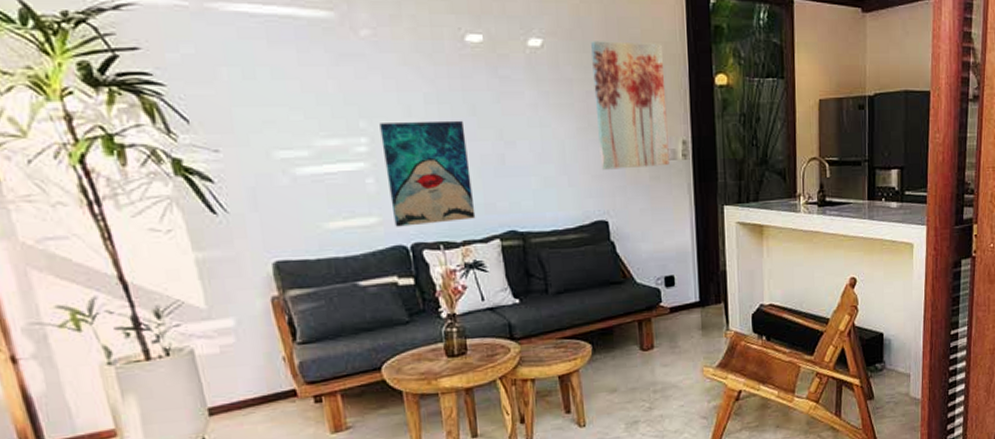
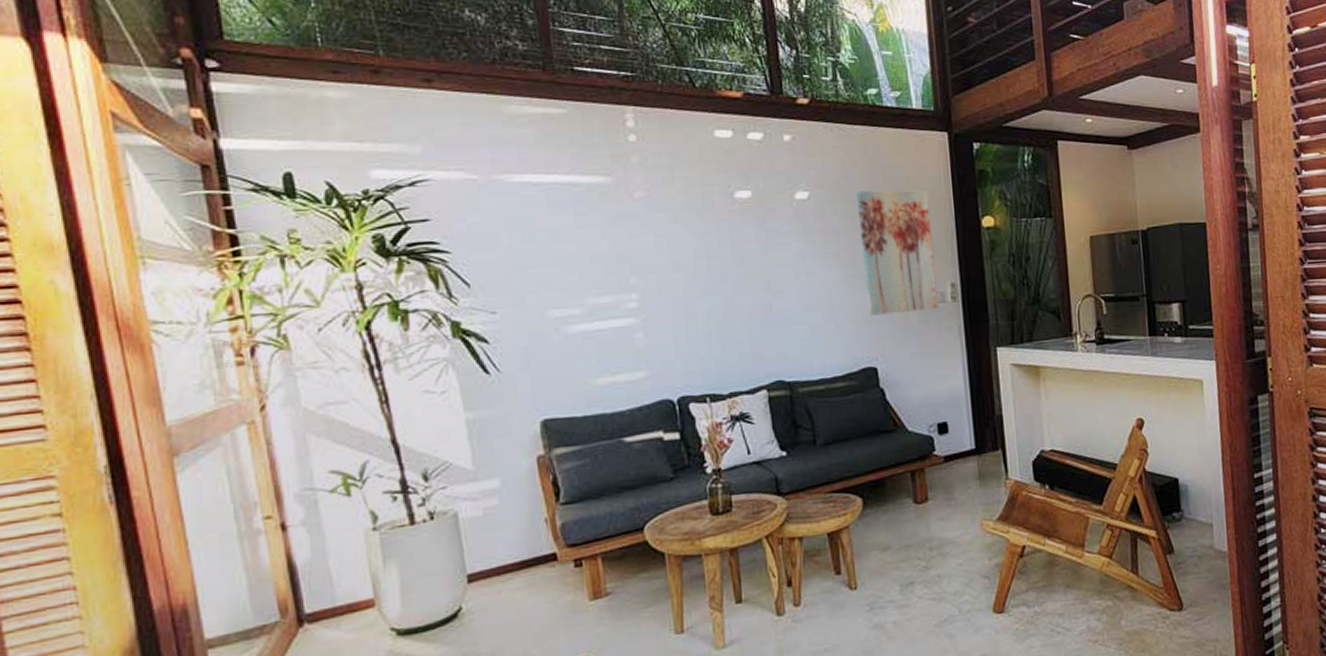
wall art: present [379,120,476,227] -> none [650,273,743,381]

